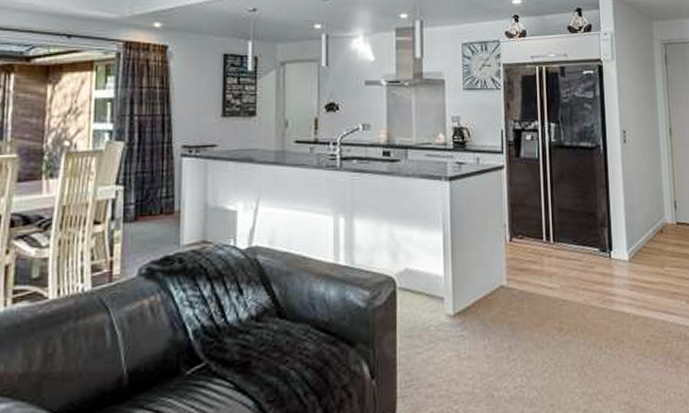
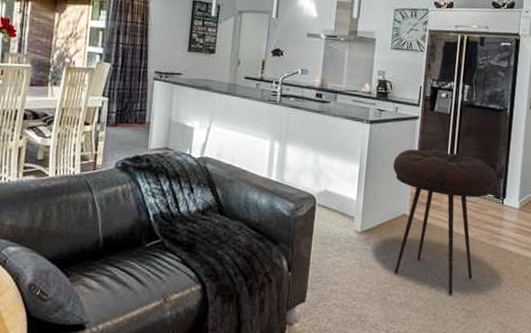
stool: none [481,202,600,378] -> present [393,149,497,295]

